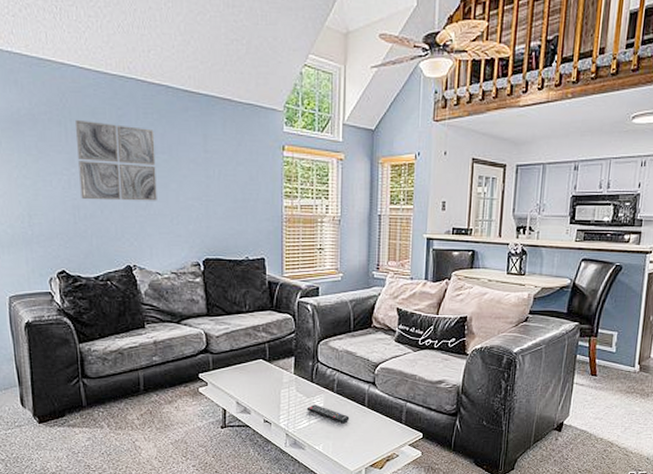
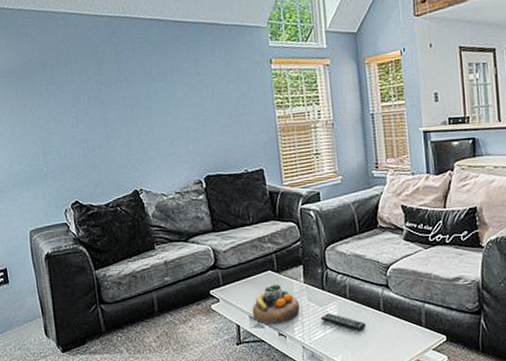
wall art: present [74,120,157,201] -> none [79,60,157,133]
decorative bowl: none [240,372,288,411] -> present [252,283,301,325]

